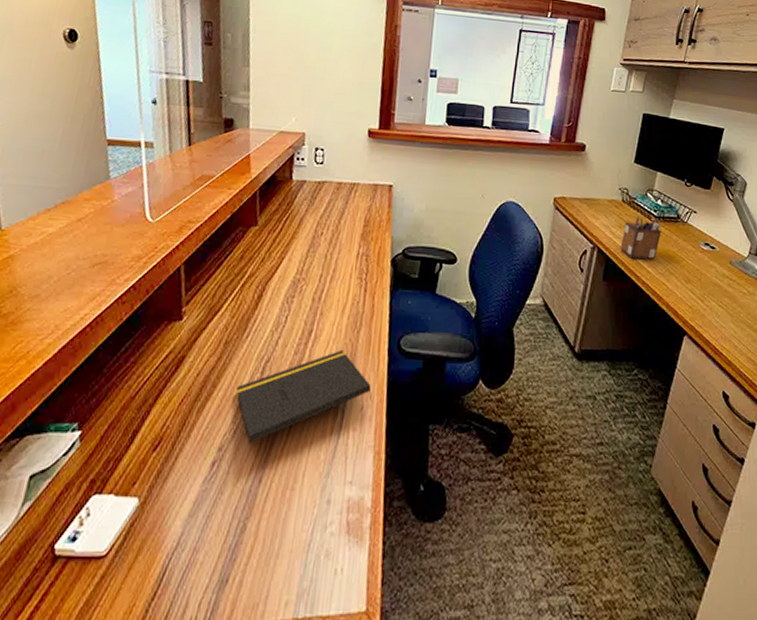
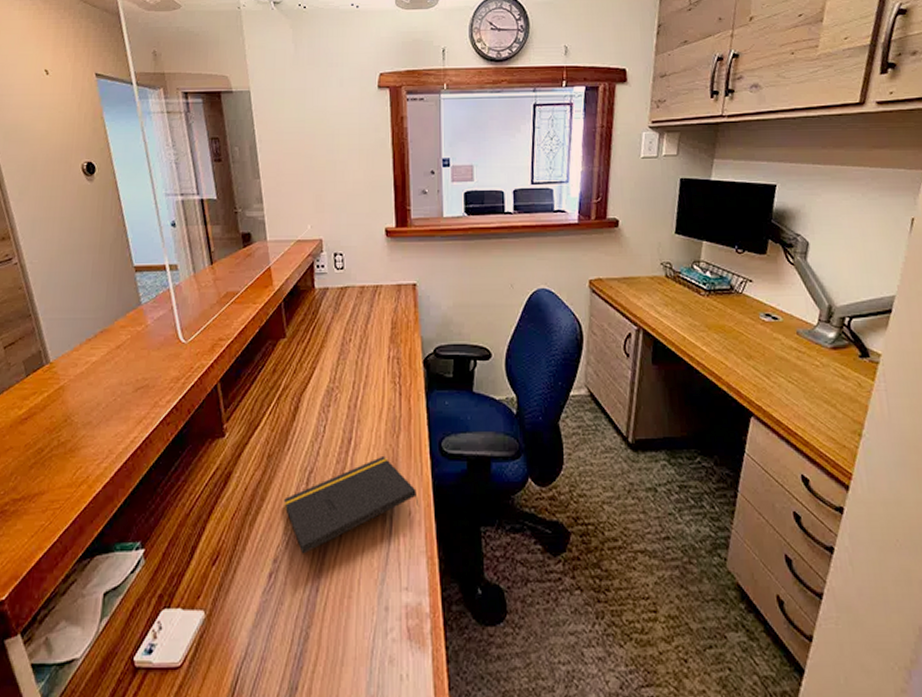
desk organizer: present [620,216,661,259] -> none [668,291,714,338]

